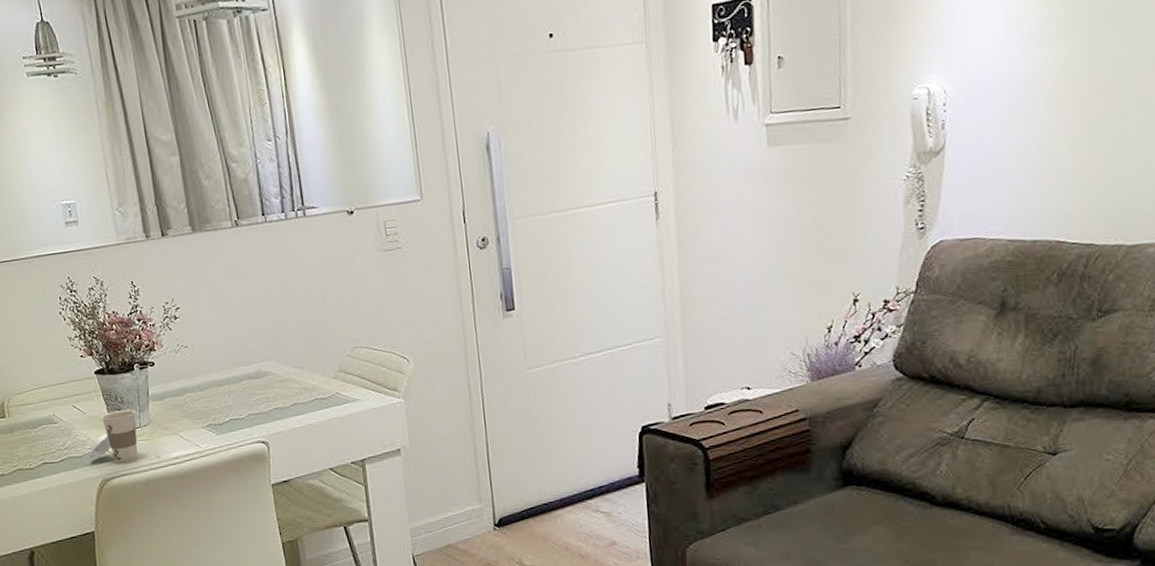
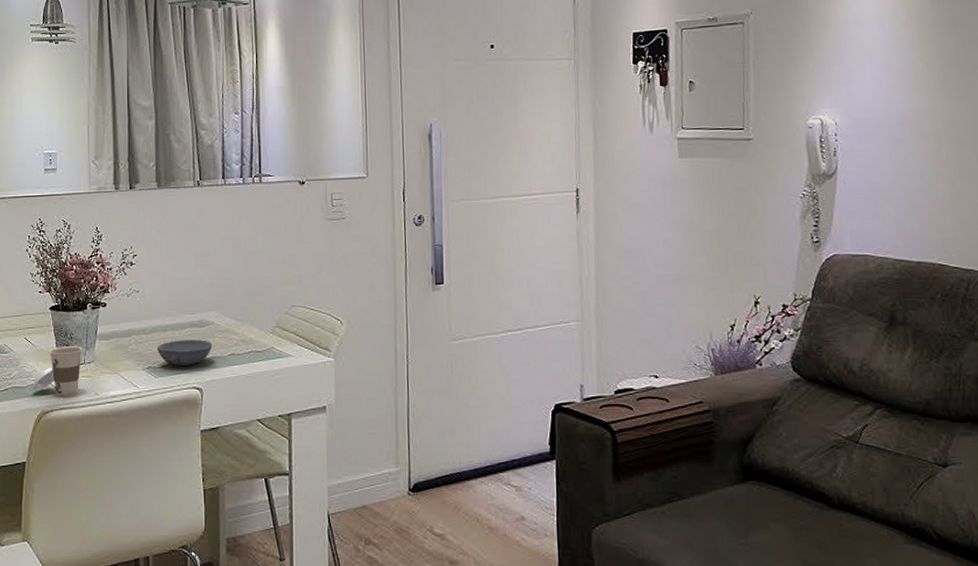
bowl: none [215,391,274,421] -> present [157,340,213,366]

